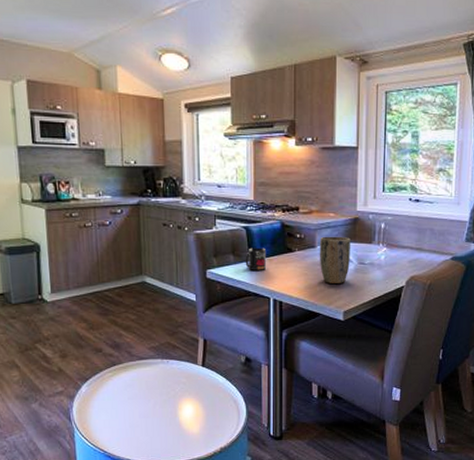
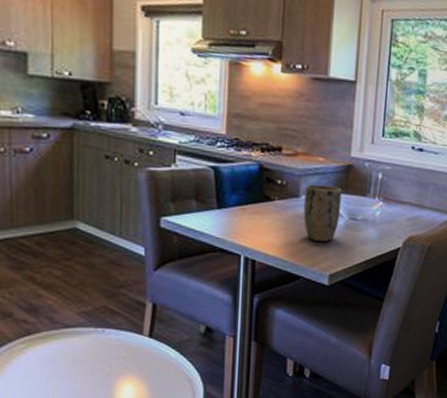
mug: present [245,248,266,270] -> none [211,193,238,221]

